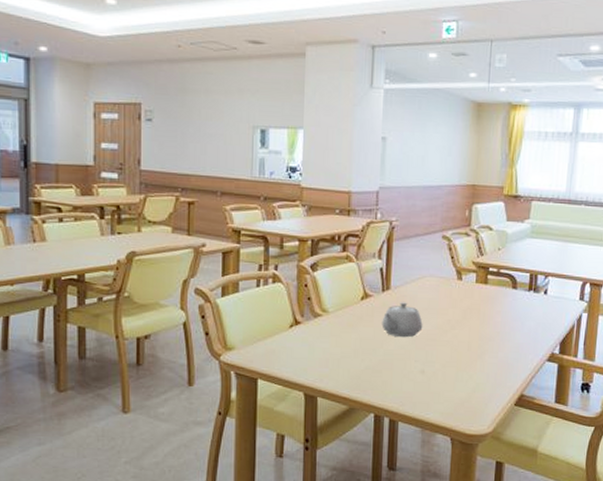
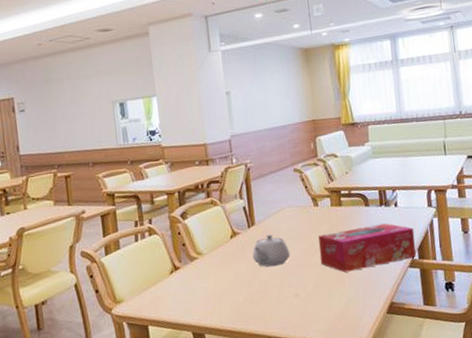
tissue box: none [454,310,560,356] -> present [318,223,416,272]

